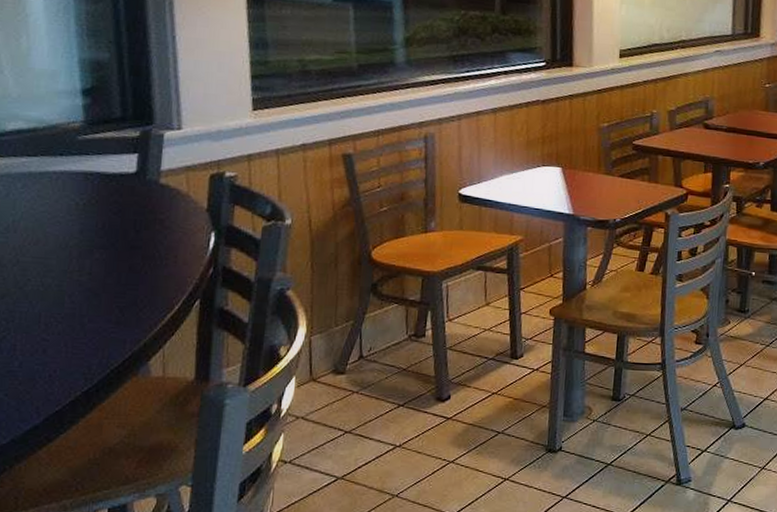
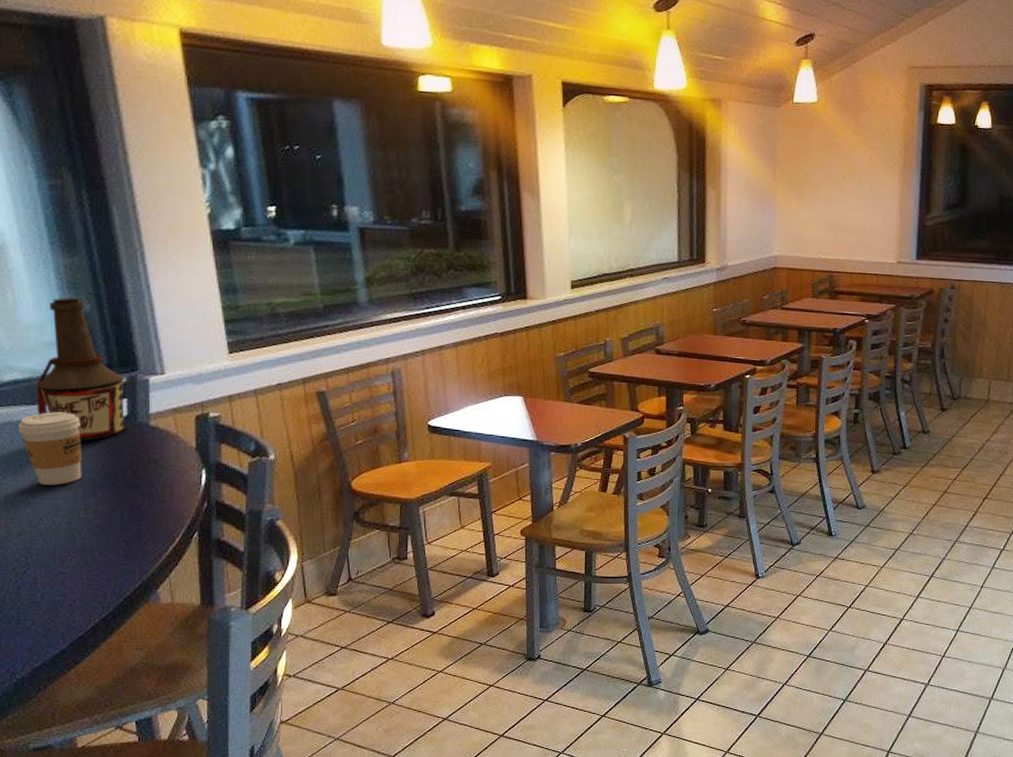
coffee cup: none [16,165,85,244] -> present [19,412,82,485]
bottle: none [38,45,137,198] -> present [36,297,124,442]

